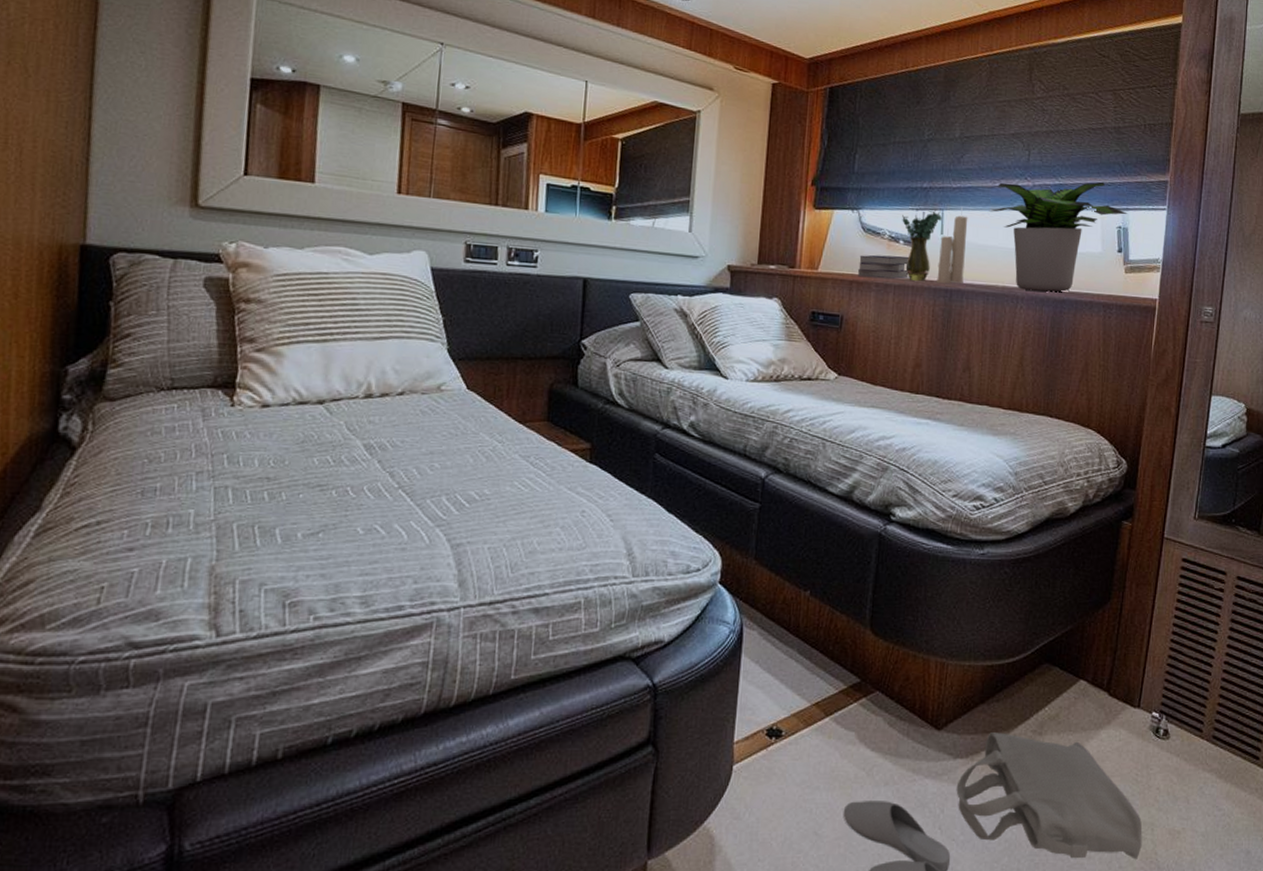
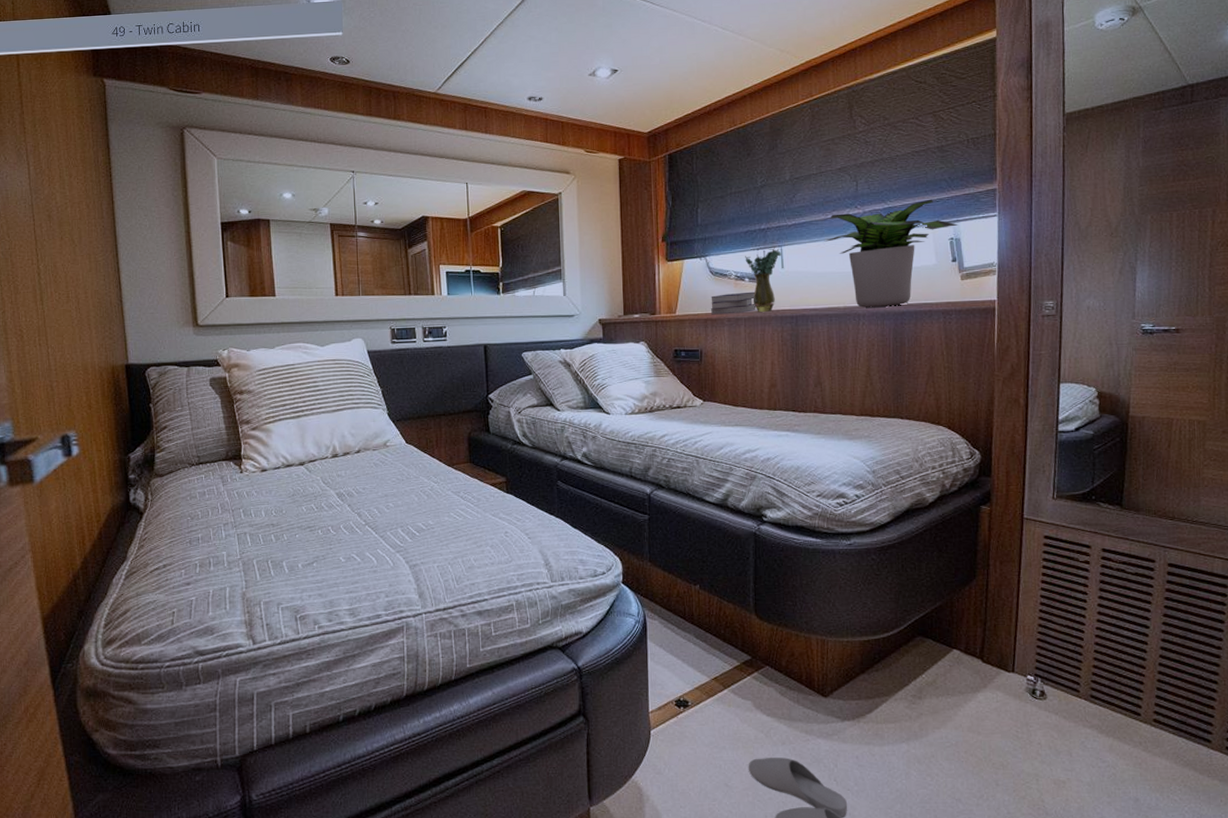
candle: present [935,207,968,285] -> none [781,241,807,312]
tote bag: present [956,732,1143,860] -> none [846,698,1028,806]

